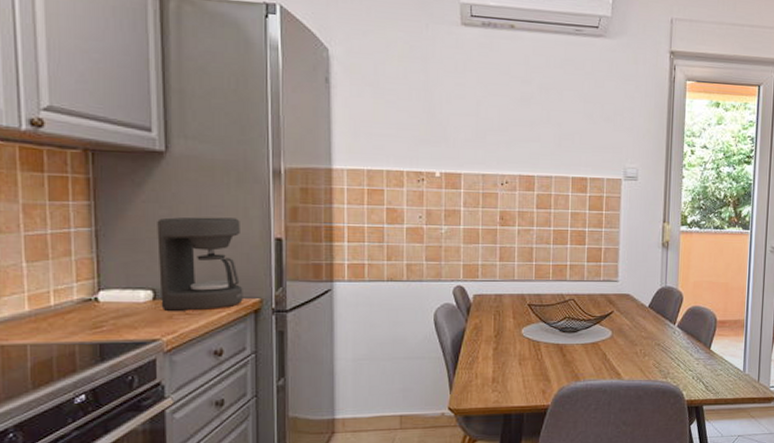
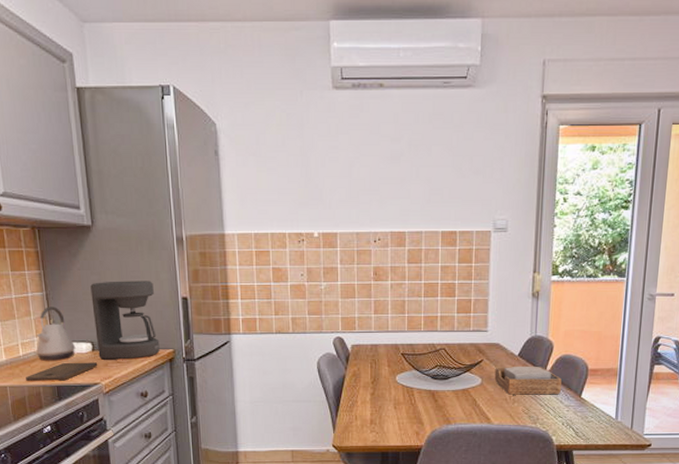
cutting board: none [56,314,159,339] -> present [26,362,98,382]
kettle: none [73,245,131,314] -> present [35,306,76,362]
napkin holder: none [625,317,692,348] -> present [494,366,562,395]

